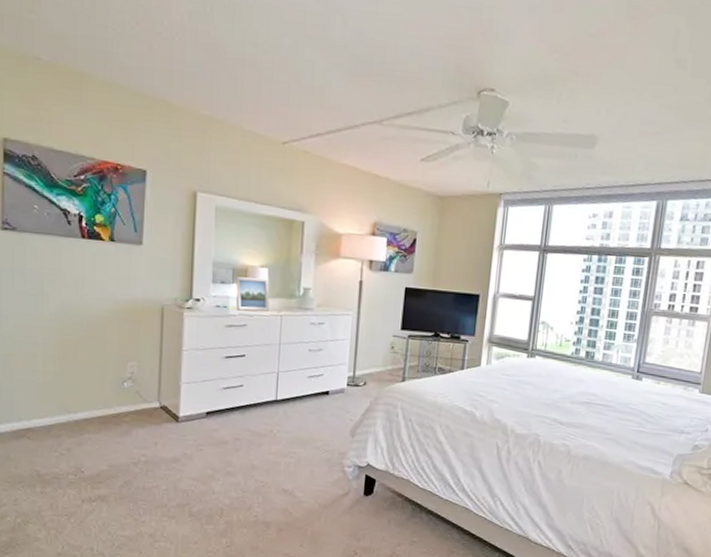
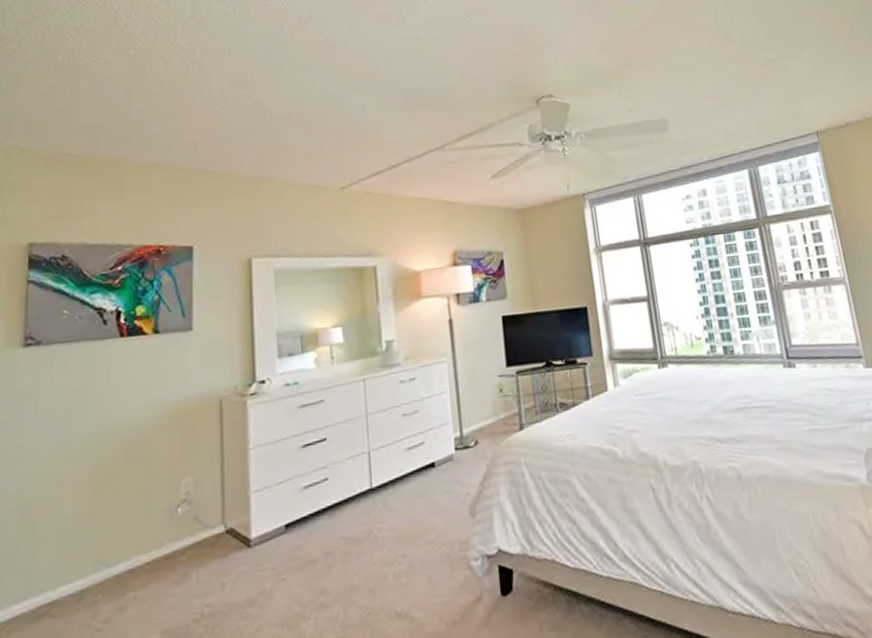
picture frame: present [235,276,270,312] -> none [304,340,348,386]

